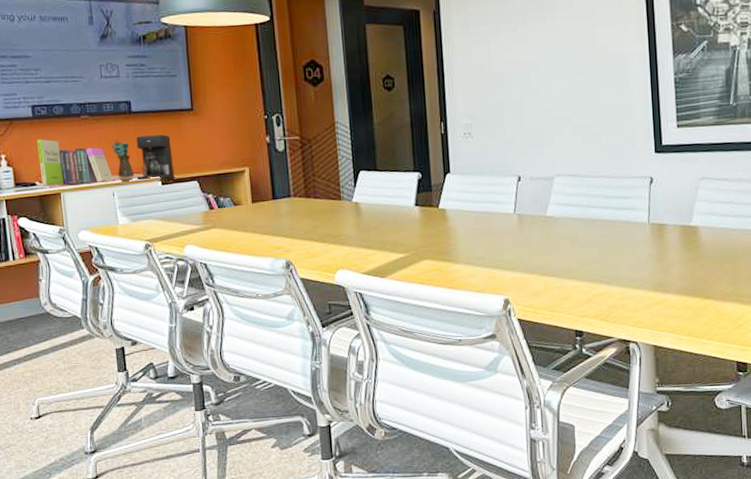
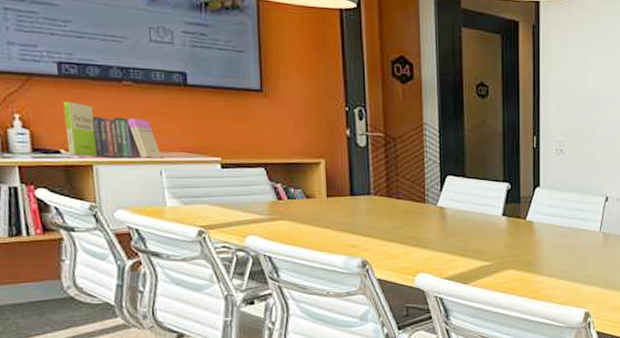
vase: present [111,140,134,183] -> none [160,114,187,162]
coffee maker: present [136,134,175,182] -> none [191,112,238,165]

